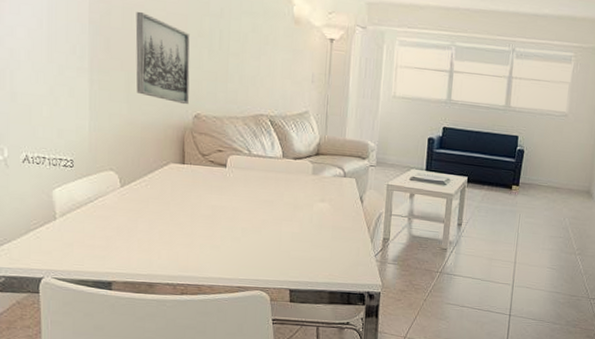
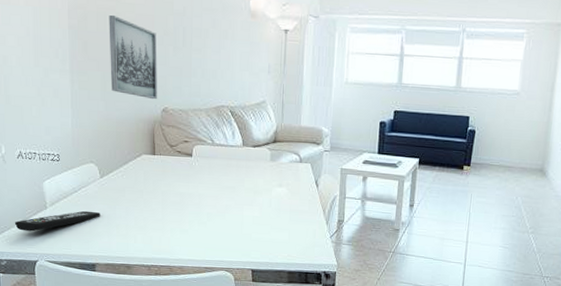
remote control: none [17,223,119,245] -> present [15,210,100,232]

